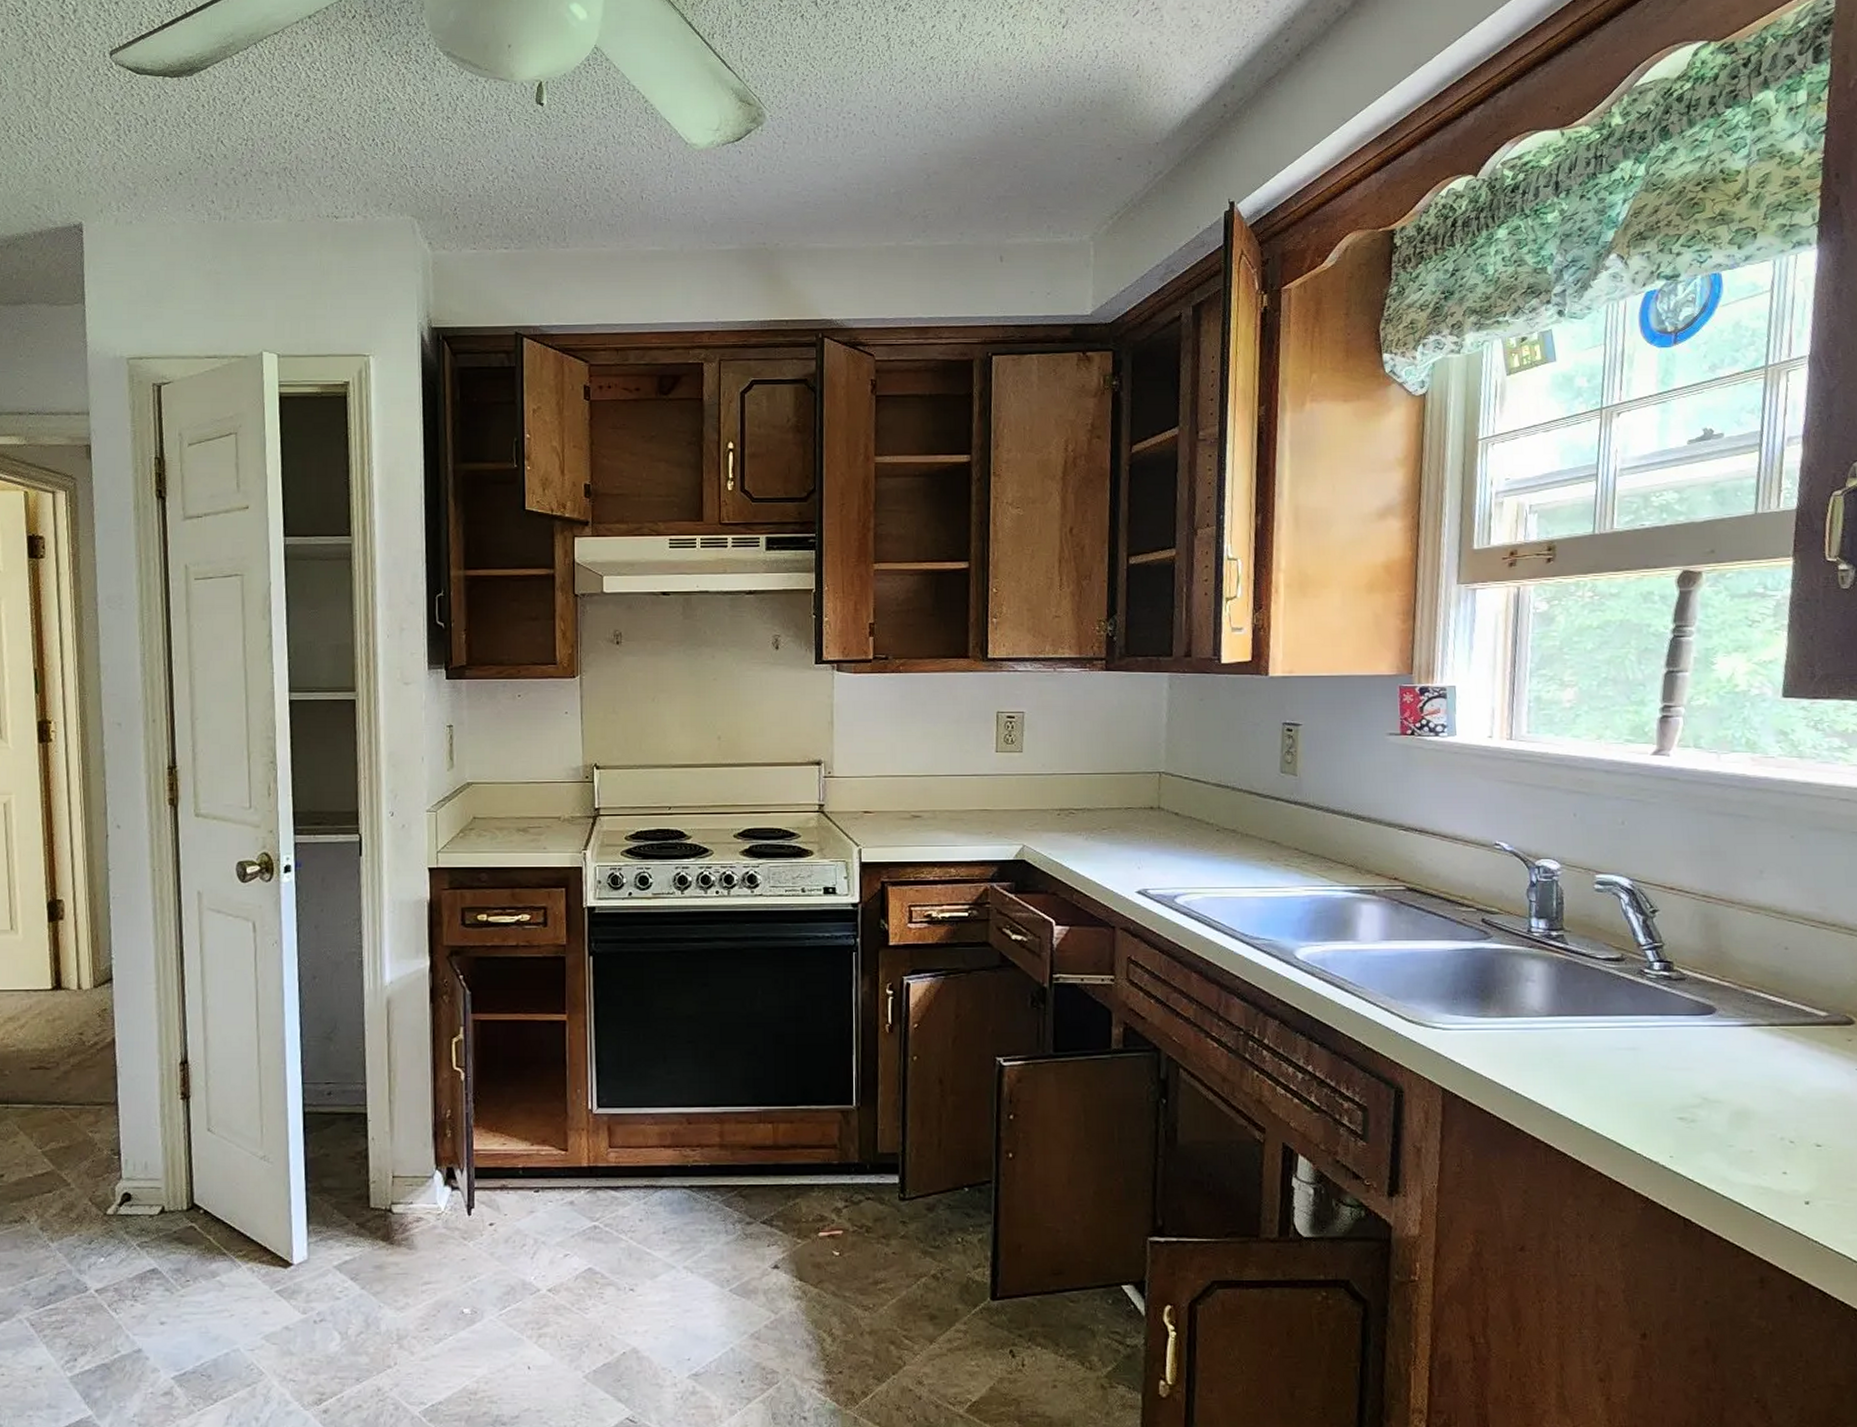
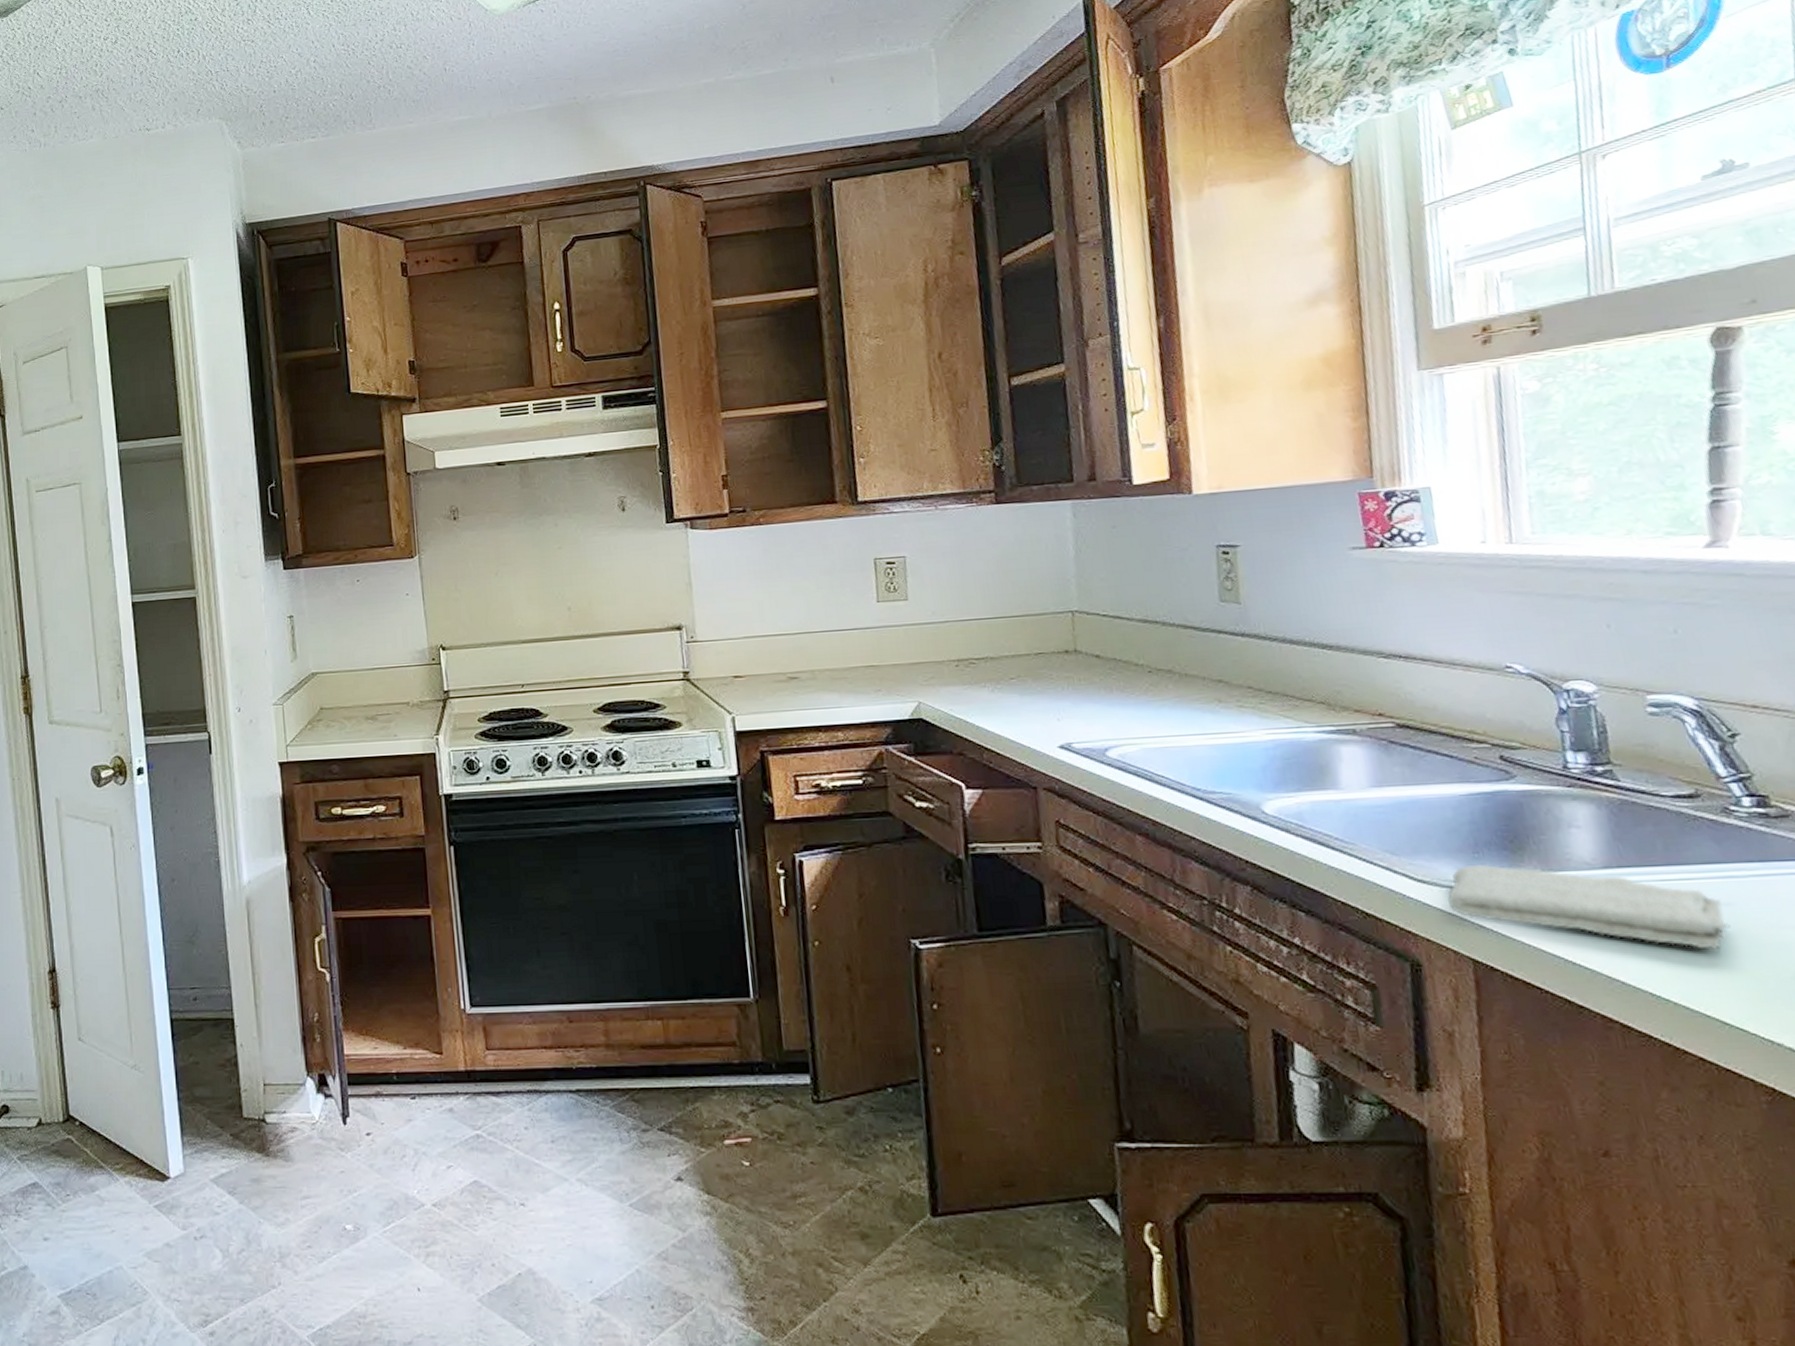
washcloth: none [1428,1010,1633,1086] -> present [1447,865,1731,951]

